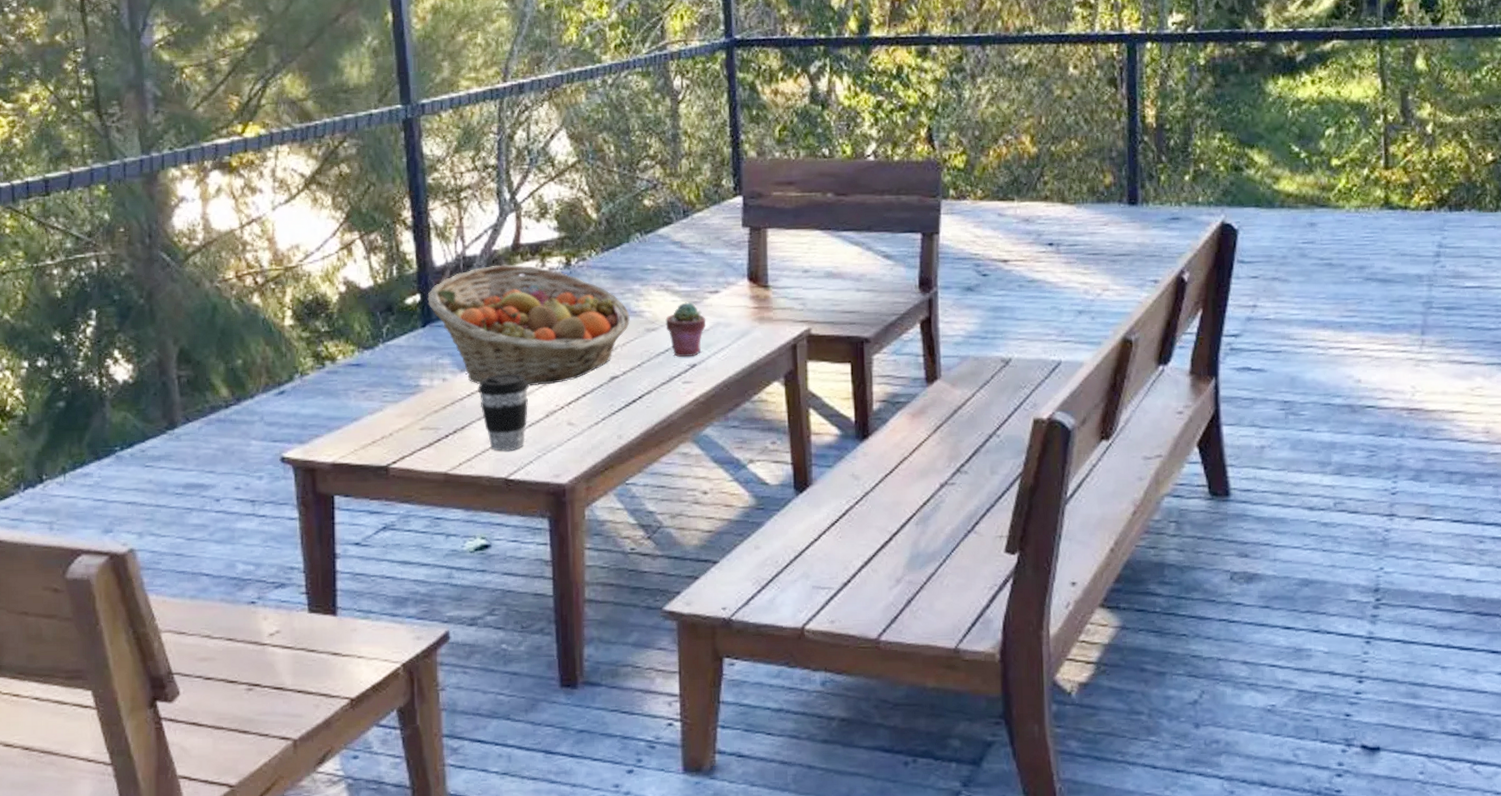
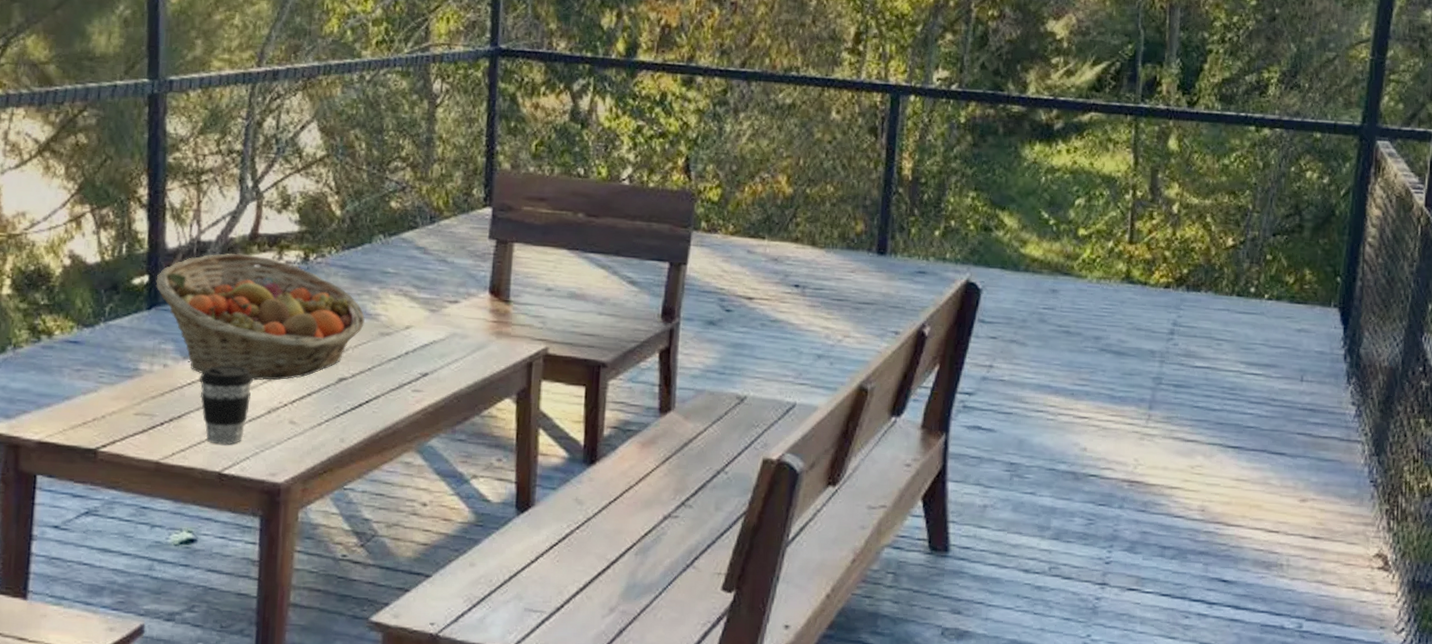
potted succulent: present [665,302,706,358] -> none [400,309,443,366]

